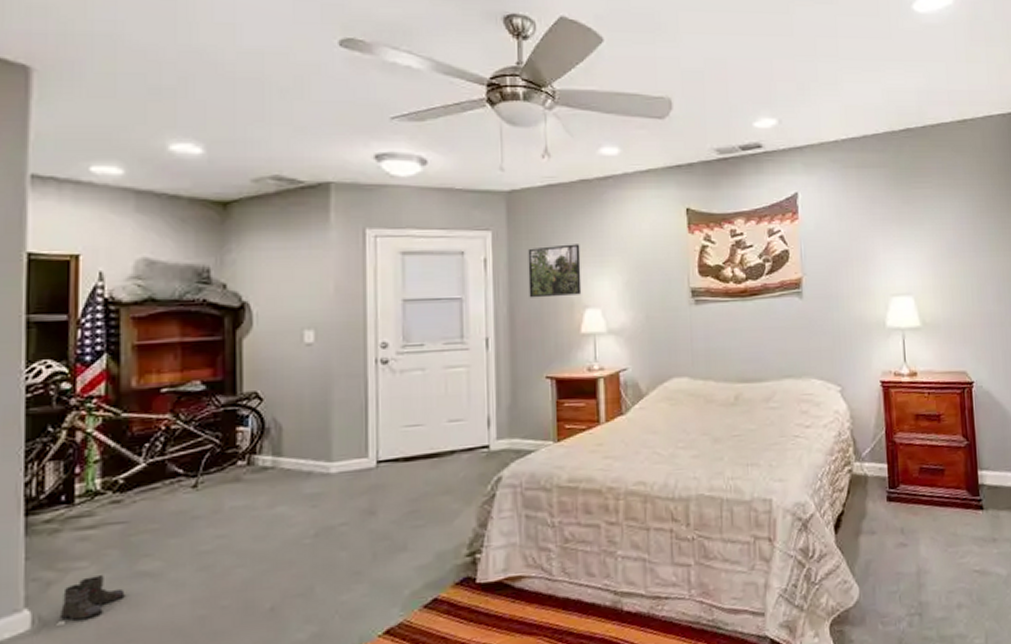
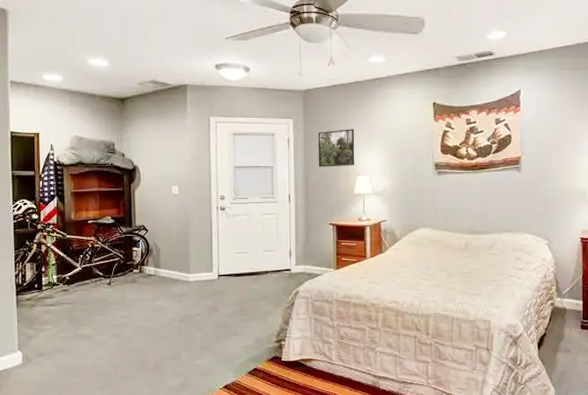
boots: present [61,574,125,621] -> none [37,334,72,360]

